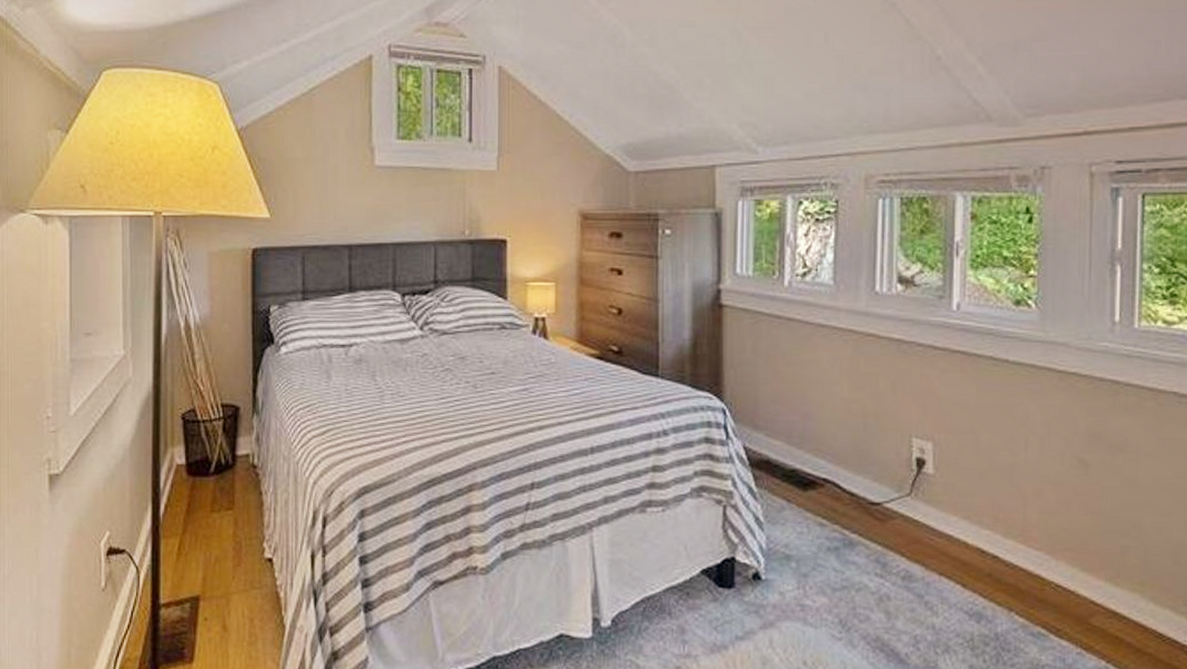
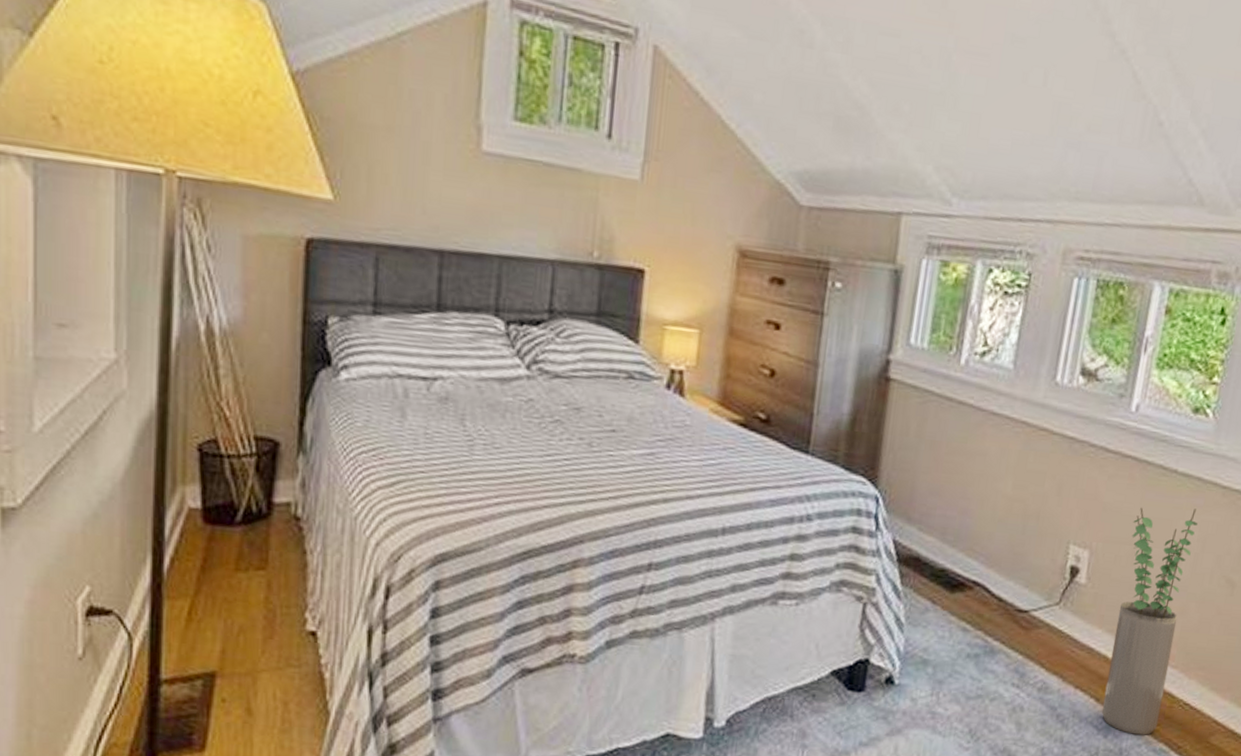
vase: none [970,394,1038,619] -> present [1101,507,1197,735]

